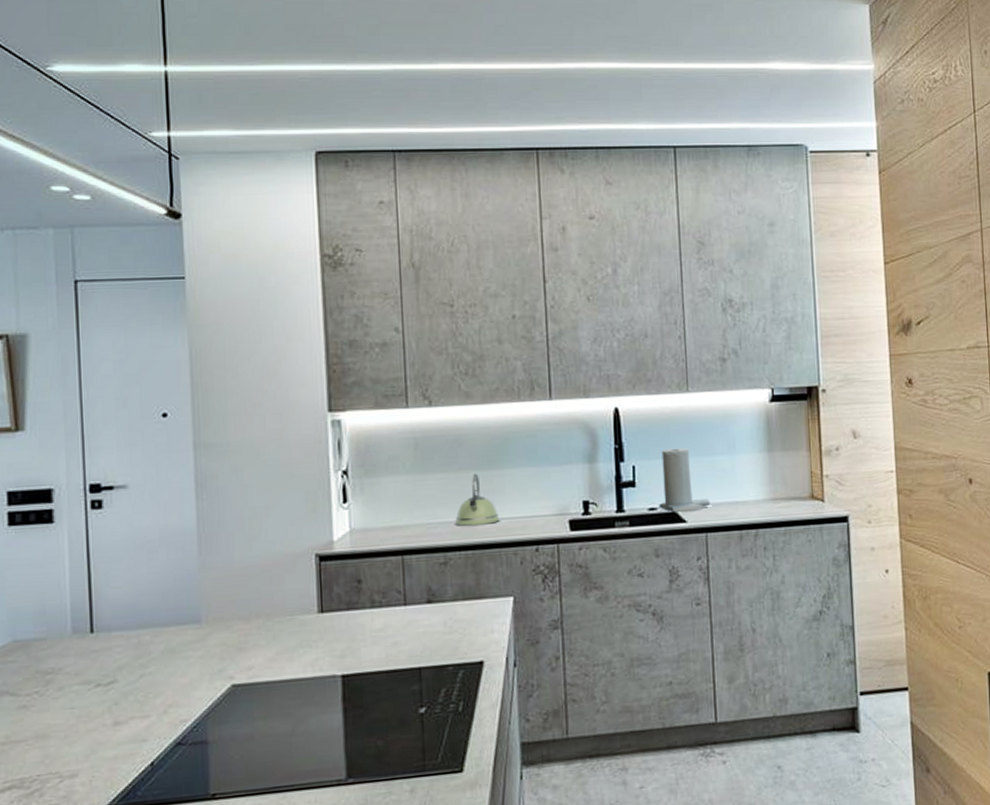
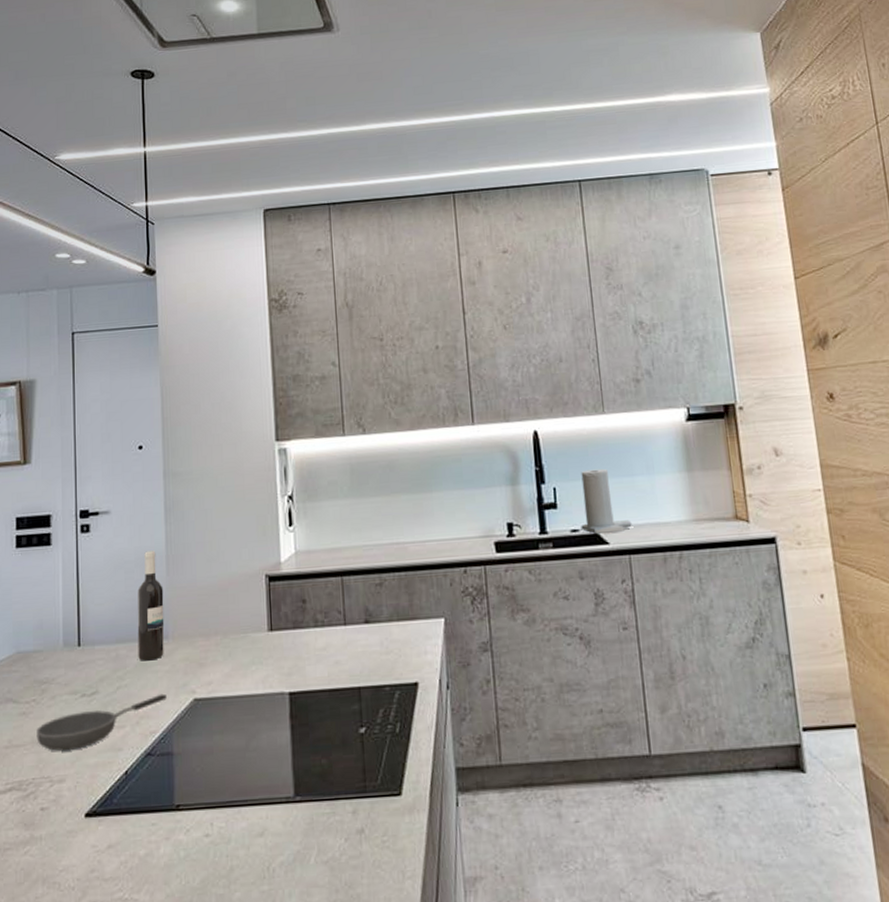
frying pan: none [40,680,200,745] -> present [36,693,167,751]
wine bottle: none [162,529,196,647] -> present [137,550,165,661]
kettle: present [455,473,500,527] -> none [388,496,430,549]

